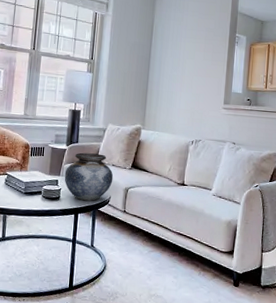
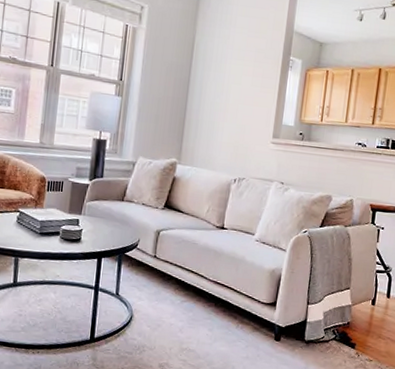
vase: present [64,152,114,201] -> none [86,188,143,244]

